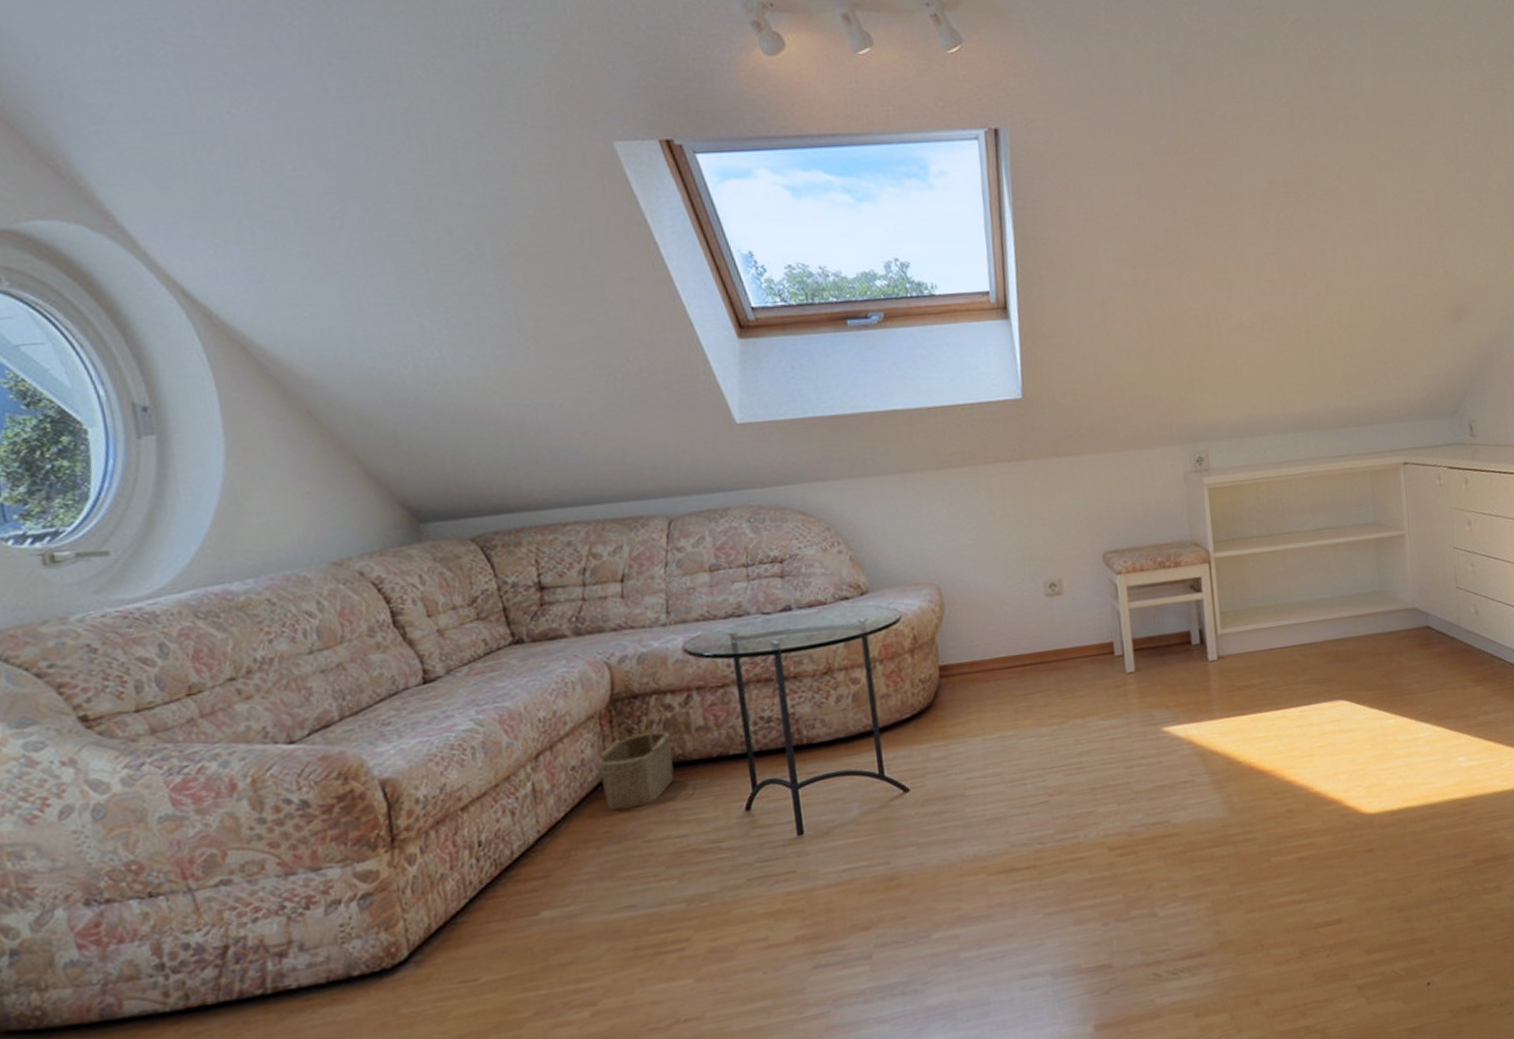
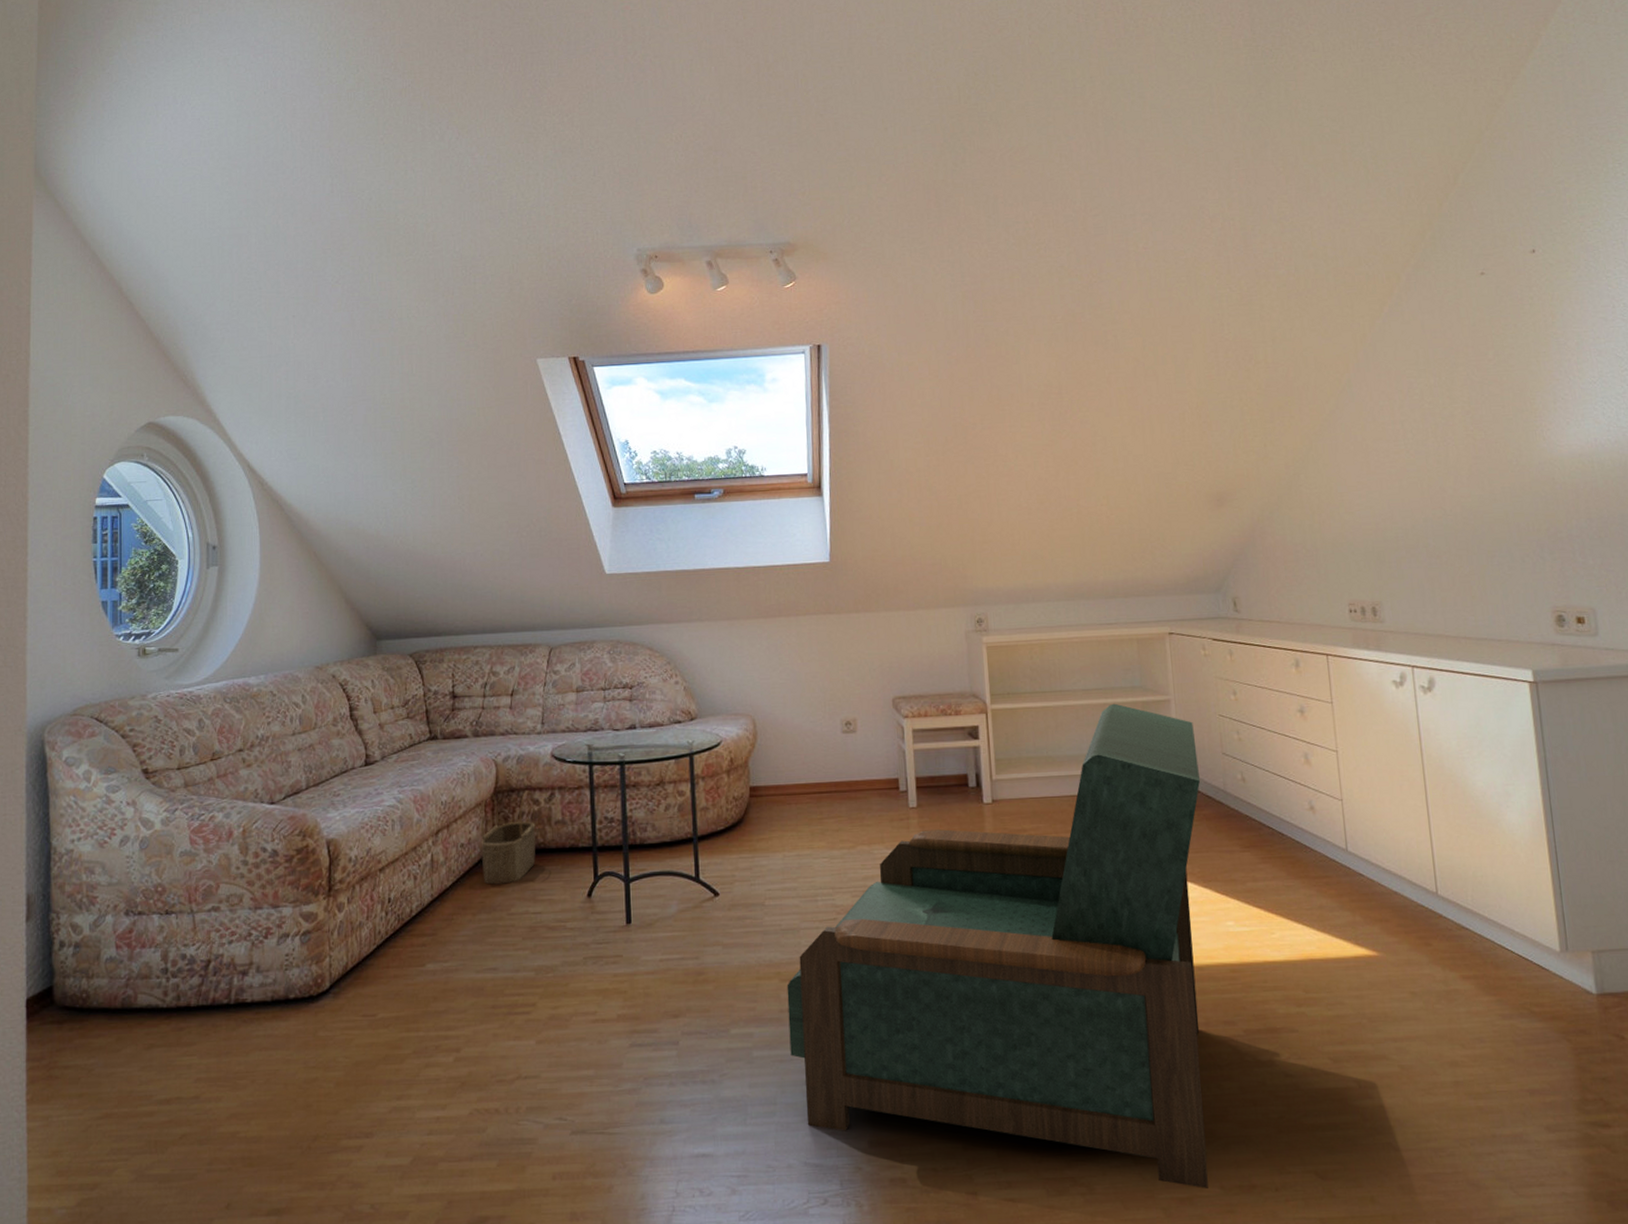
armchair: none [995,542,1438,1021] -> present [786,703,1208,1188]

